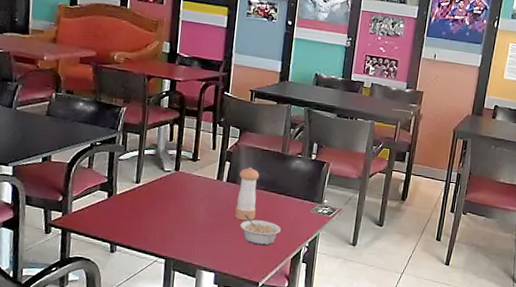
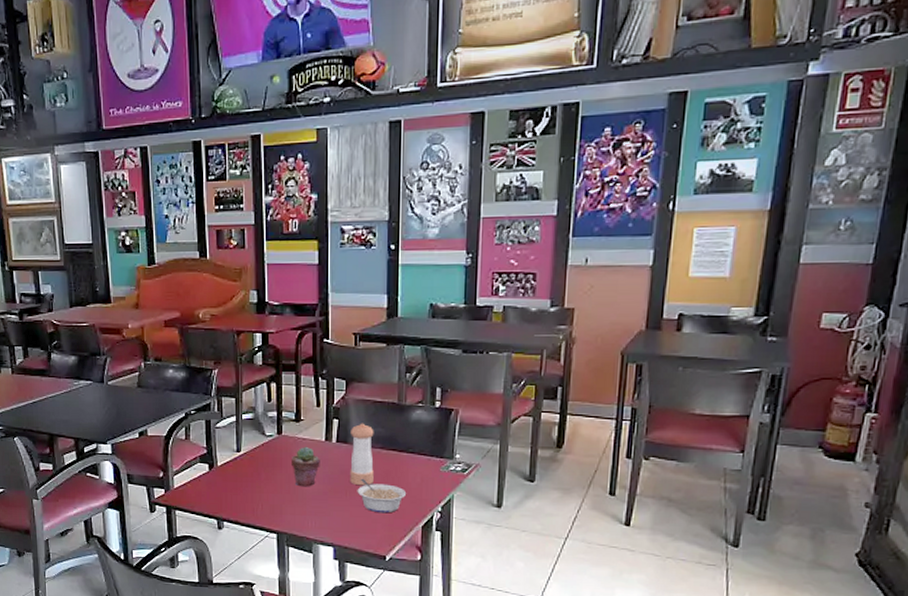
potted succulent: none [184,183,211,219] -> present [290,446,320,487]

